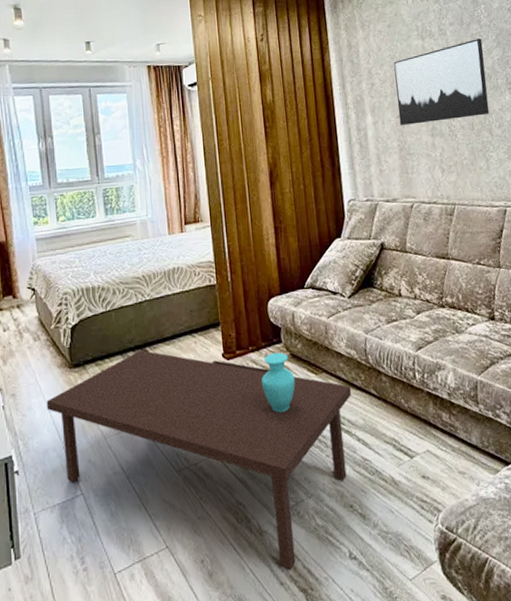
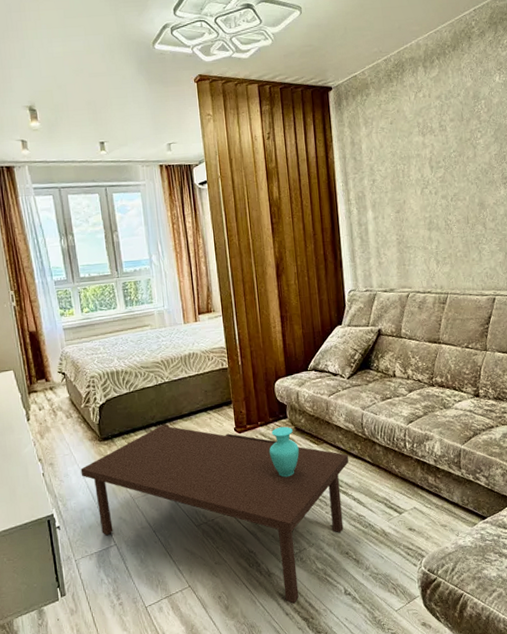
wall art: present [394,39,490,125] -> none [395,134,484,220]

